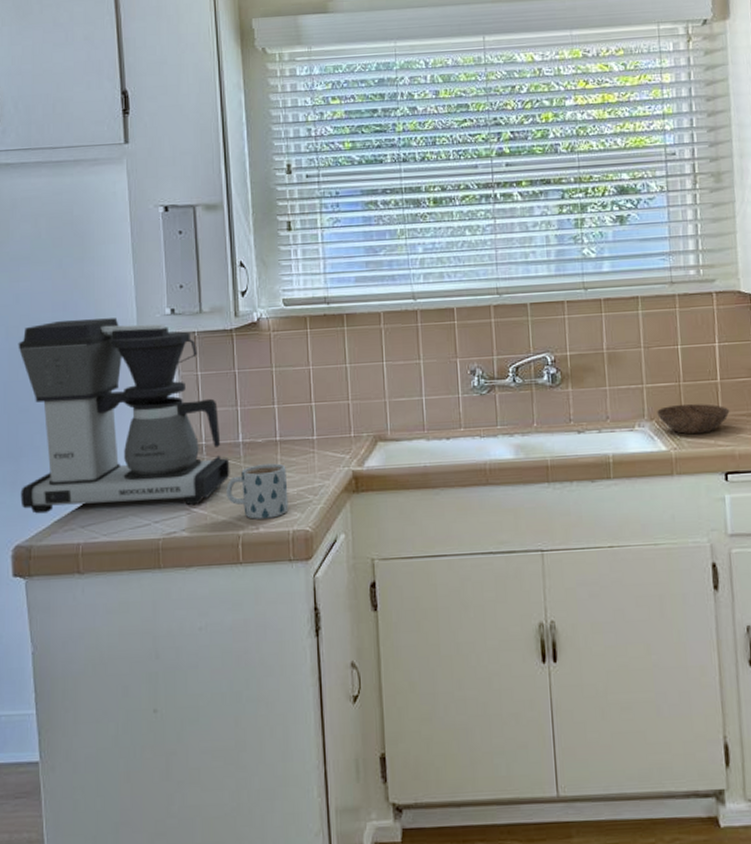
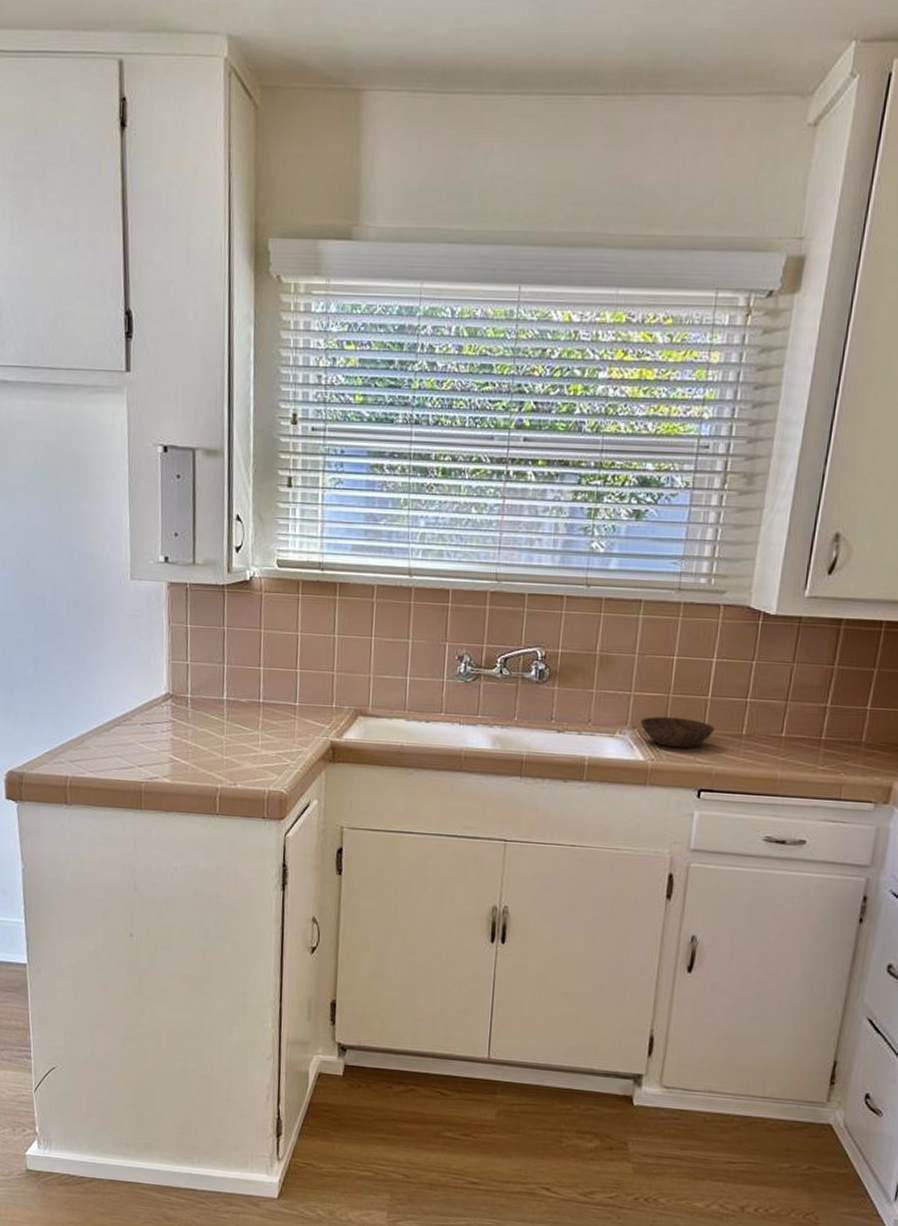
coffee maker: present [18,318,230,514] -> none [13,555,213,755]
mug: present [226,463,289,520] -> none [208,723,267,777]

